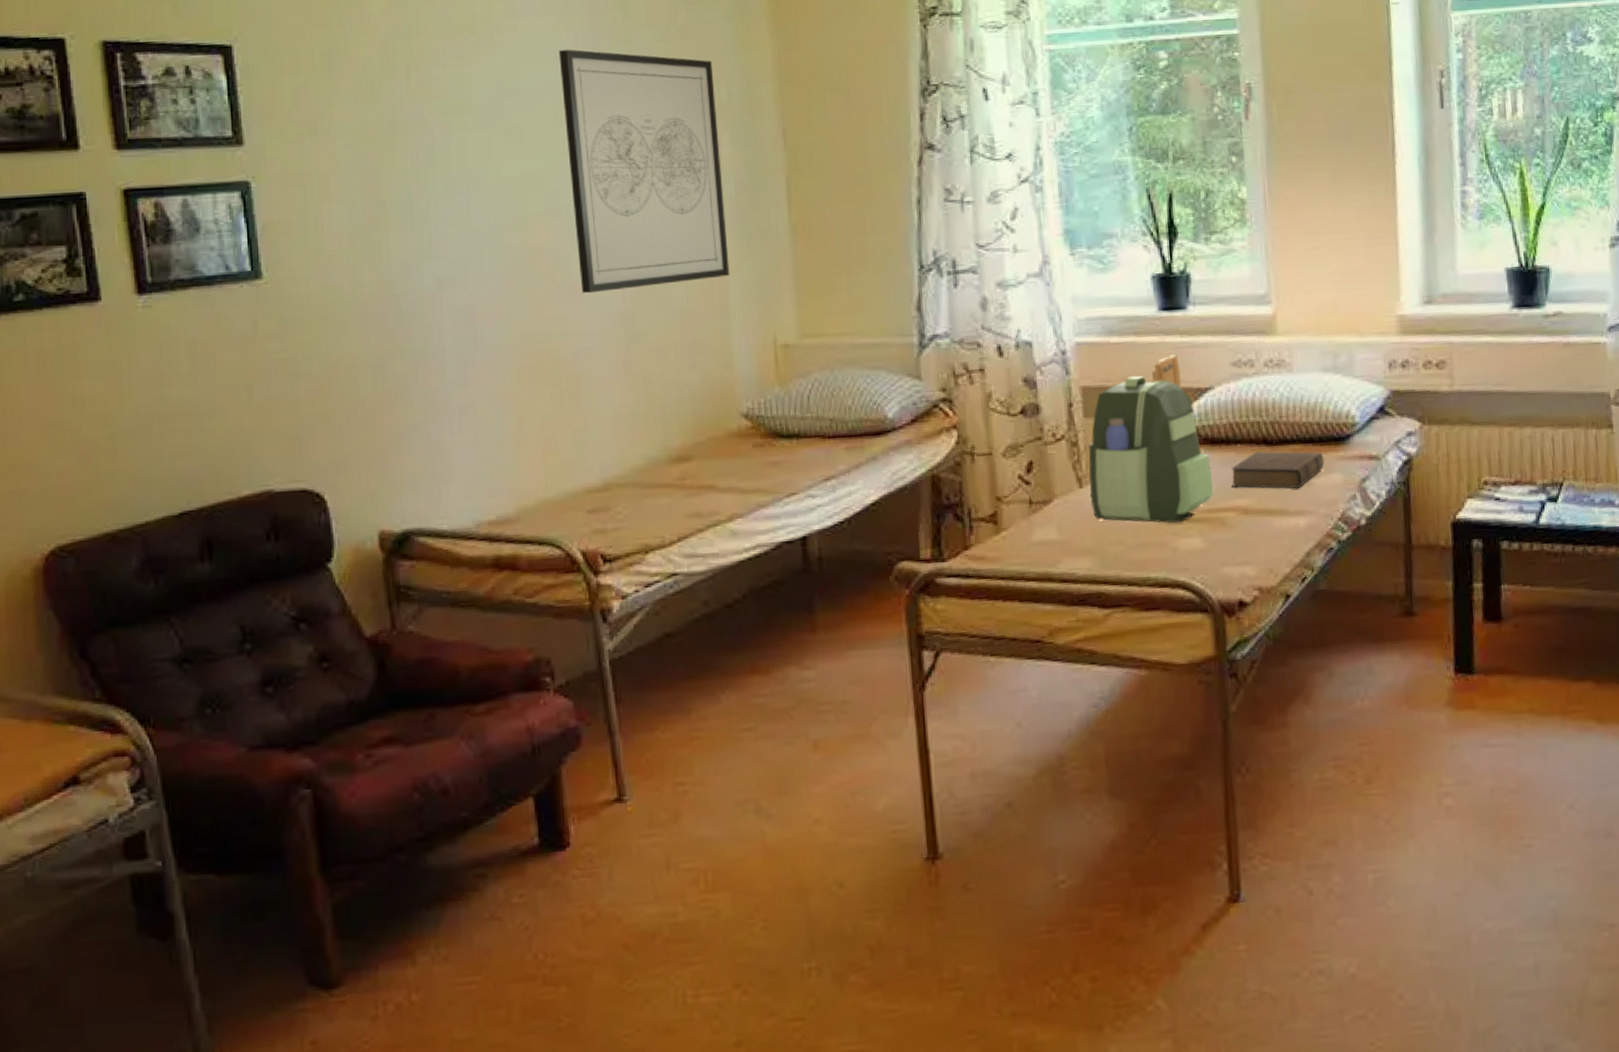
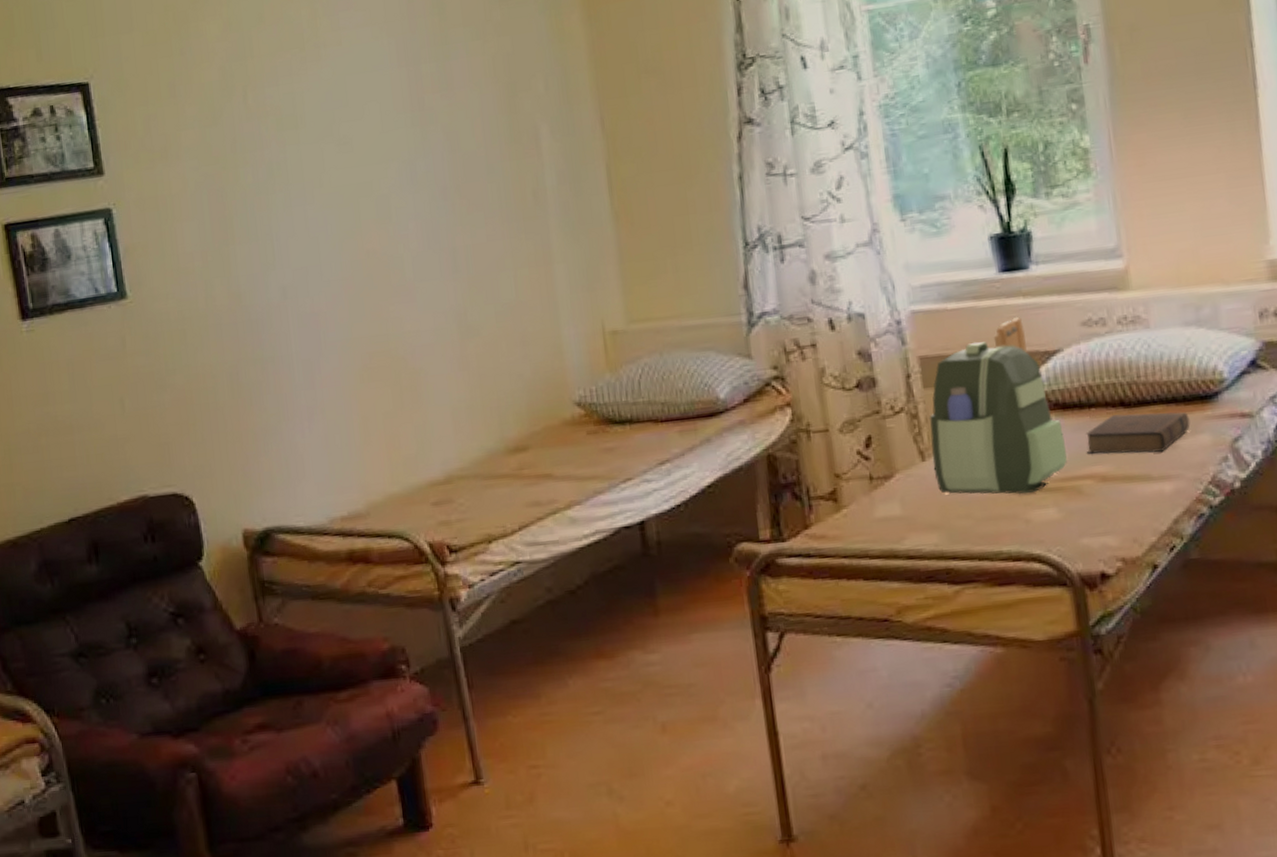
wall art: present [558,49,730,294] -> none [381,54,556,294]

